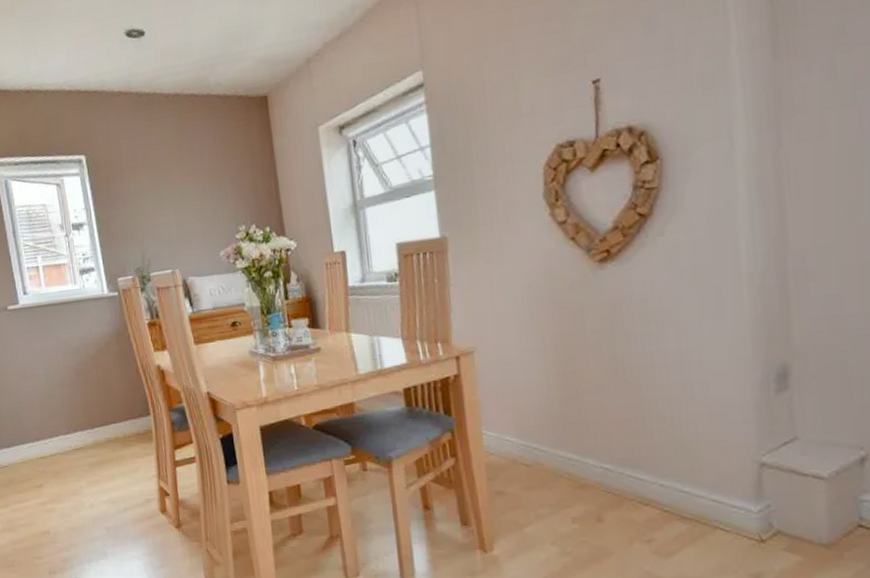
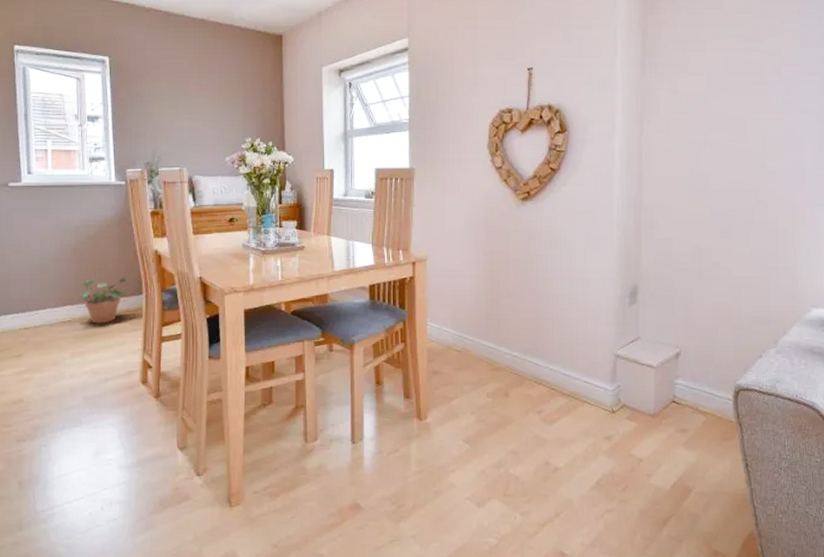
potted plant: none [87,397,139,450] -> present [79,277,132,324]

